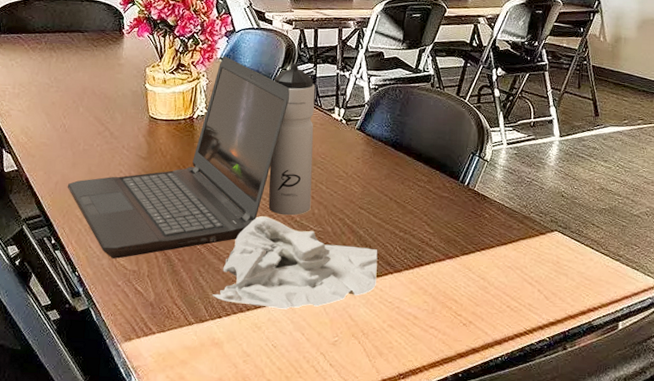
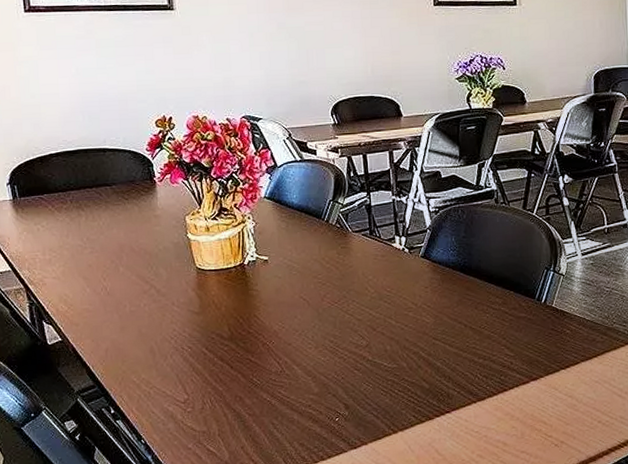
laptop computer: present [67,56,290,259] -> none [118,194,345,421]
tissue: present [212,216,378,309] -> none [289,359,460,452]
water bottle: present [268,63,316,216] -> none [326,194,382,356]

